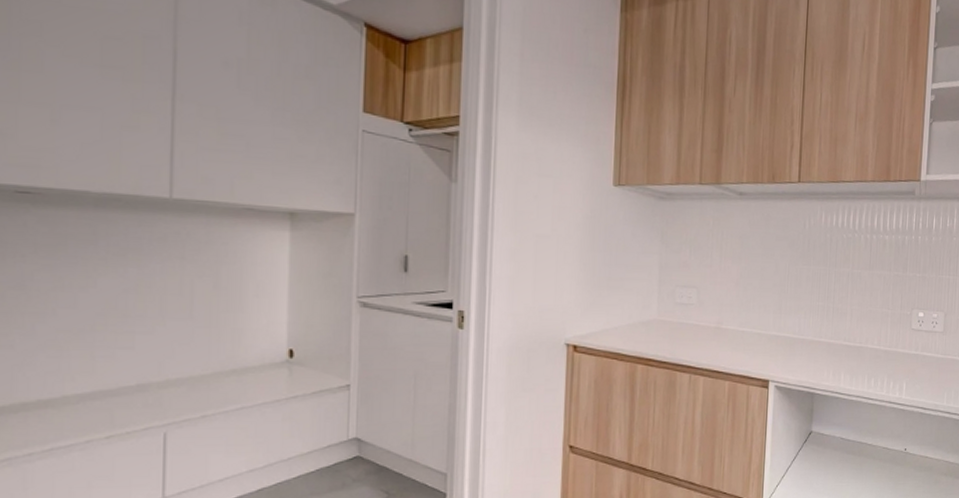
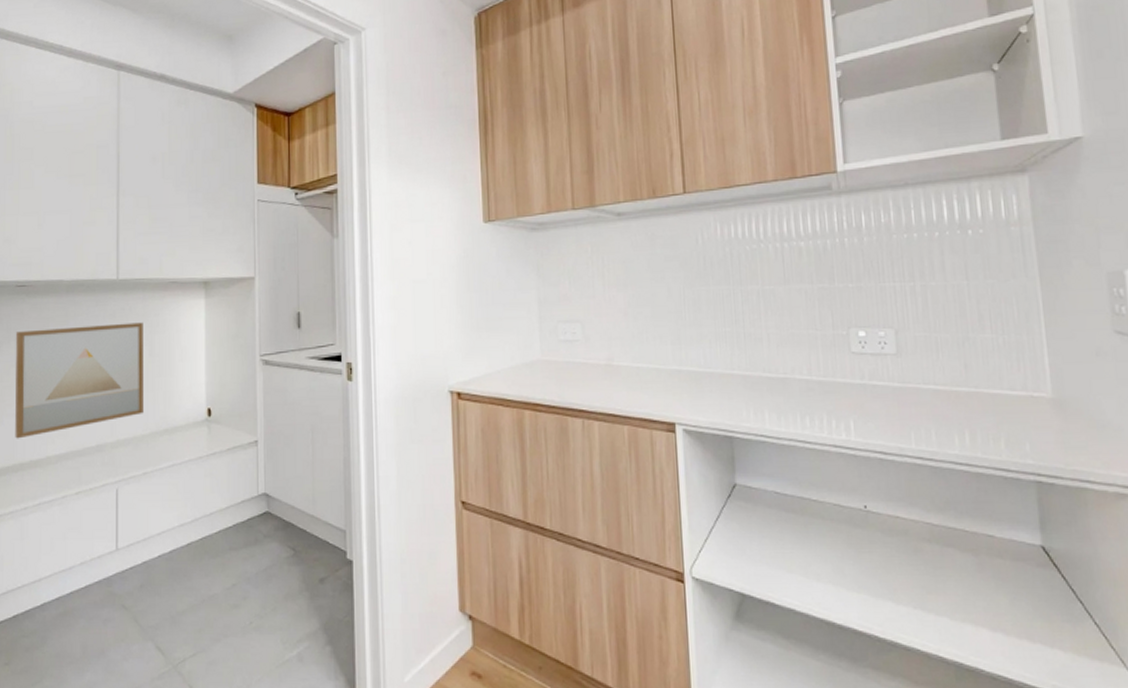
wall art: none [13,247,206,375] -> present [15,322,145,439]

